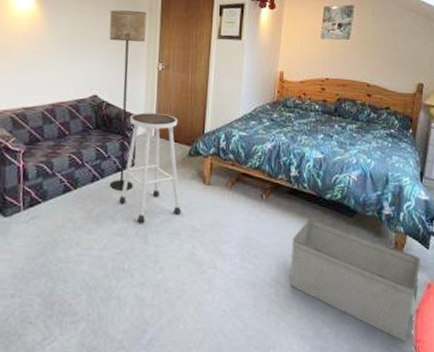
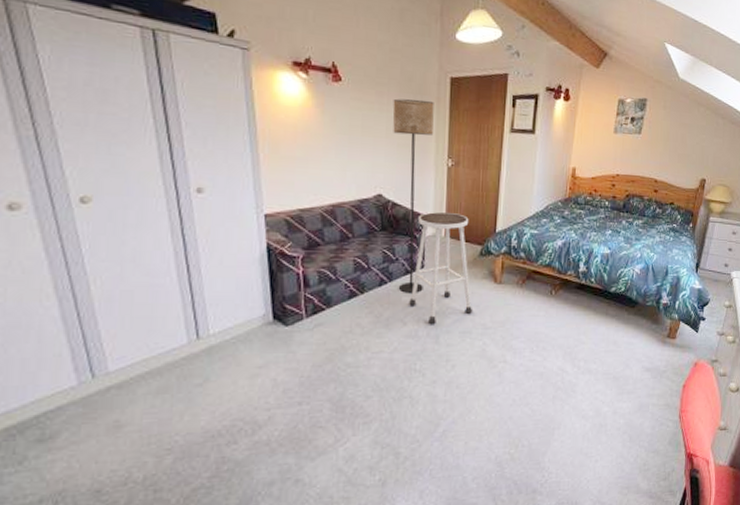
storage bin: present [290,219,421,342] -> none [575,311,691,413]

